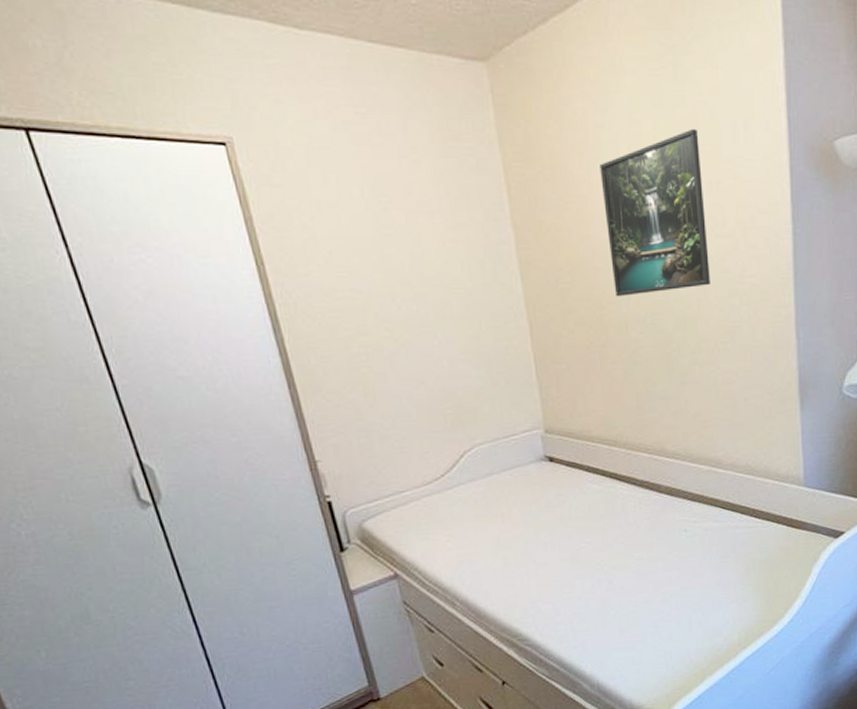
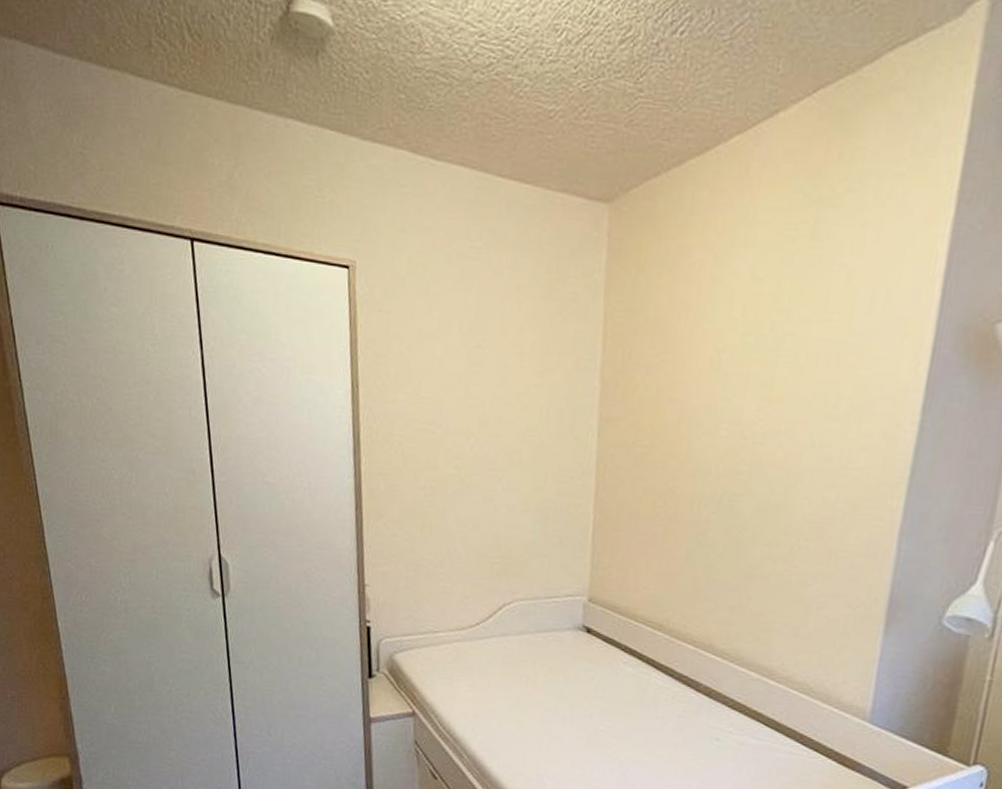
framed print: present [600,128,710,297] -> none [694,293,828,473]

